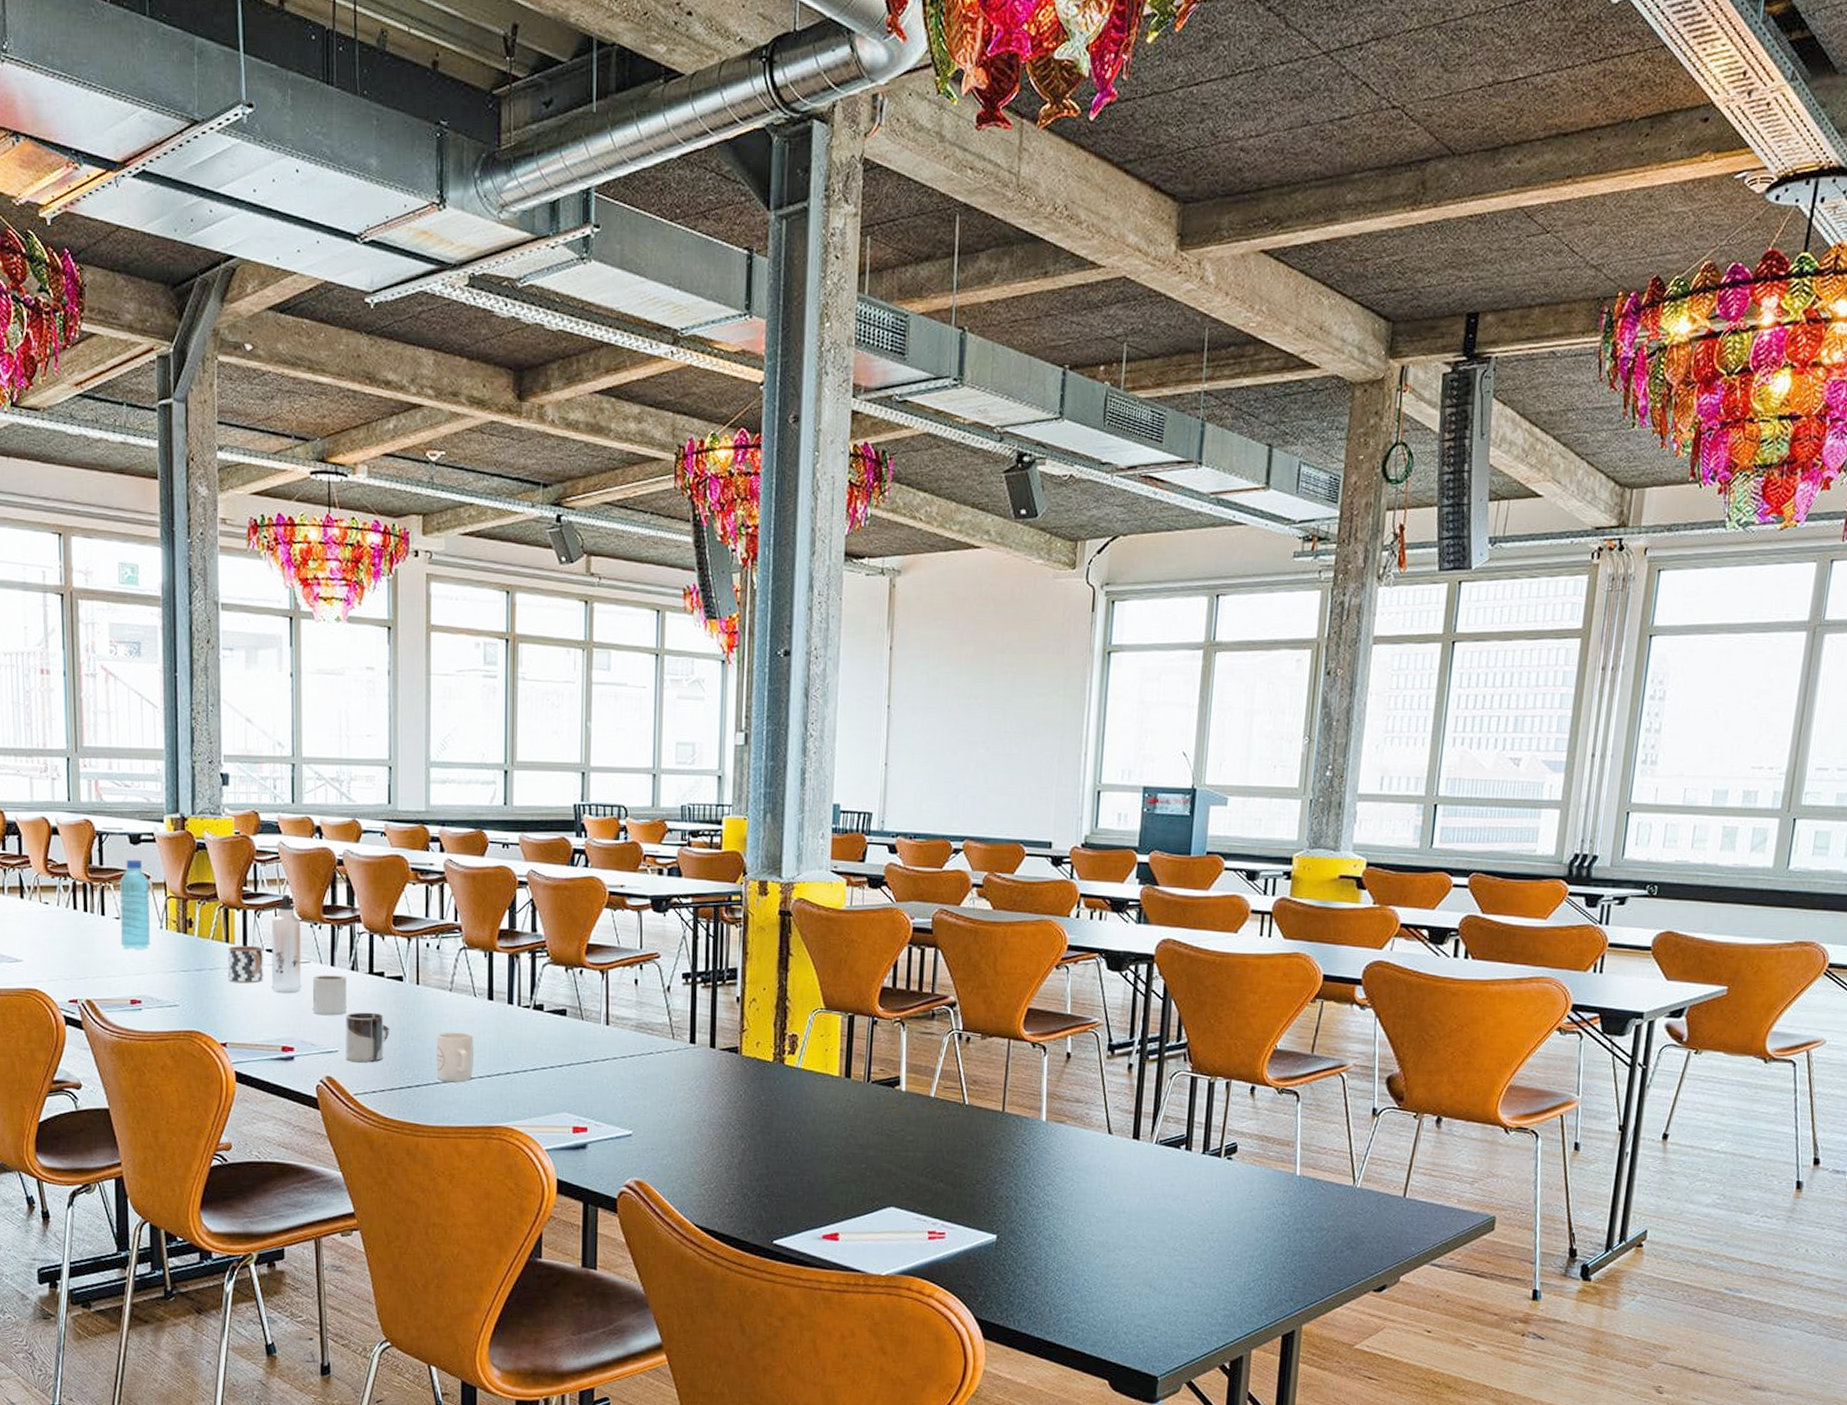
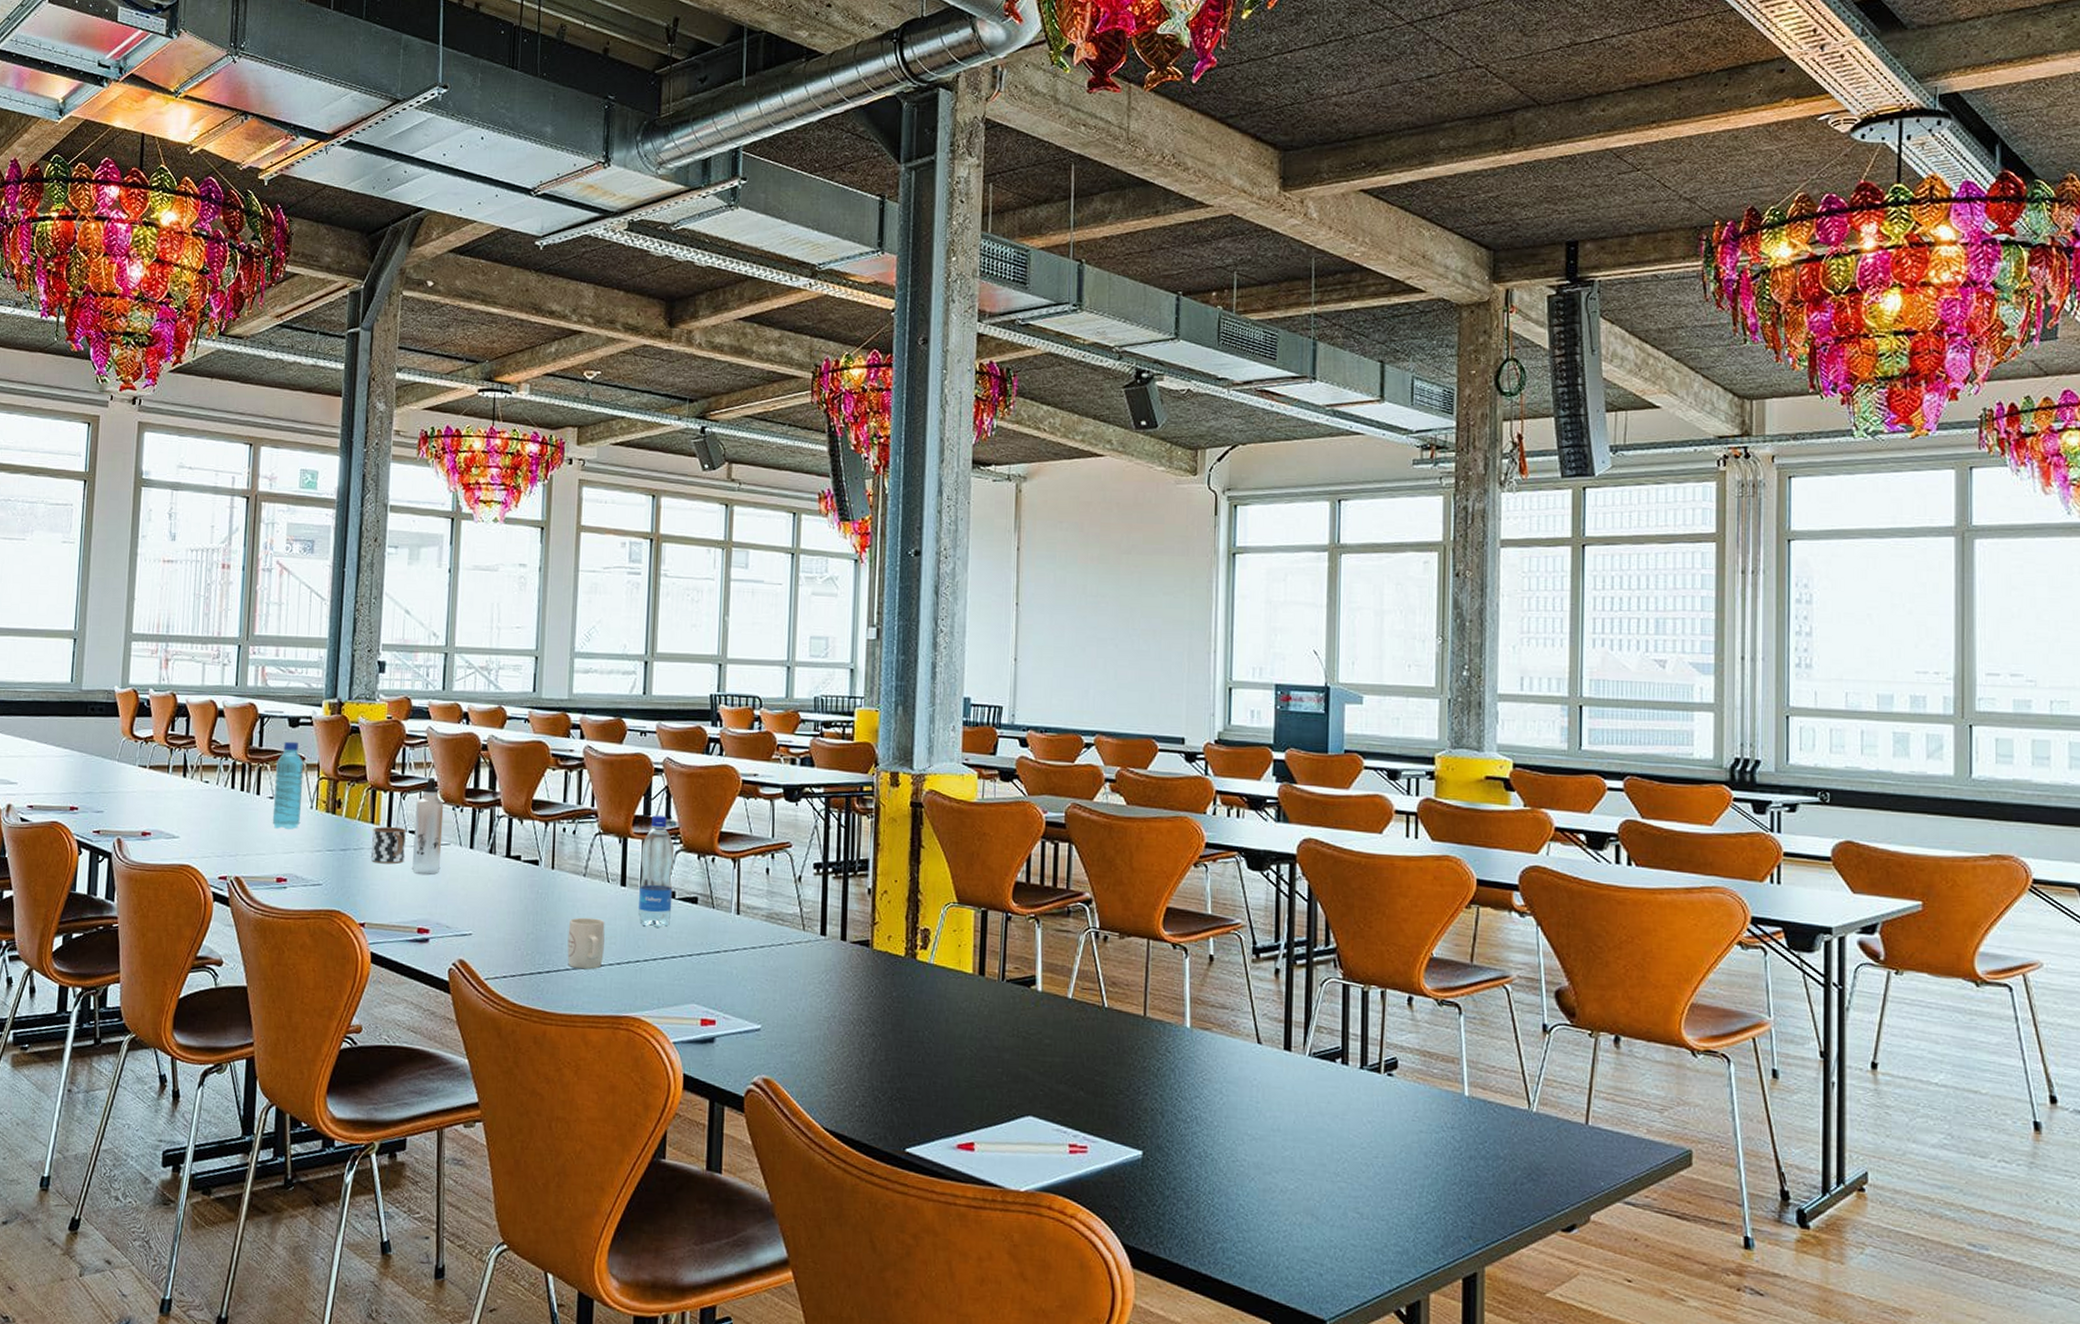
cup: present [312,975,347,1016] -> none [449,857,484,899]
cup: present [345,1012,390,1063] -> none [479,895,524,947]
bottle: none [506,929,542,1041] -> present [638,815,675,929]

